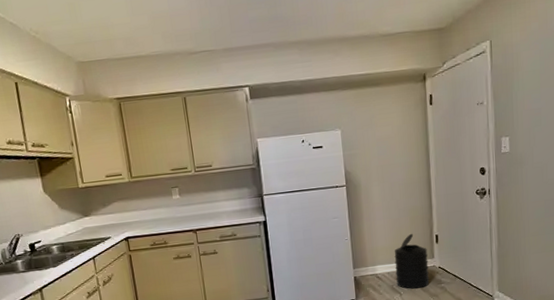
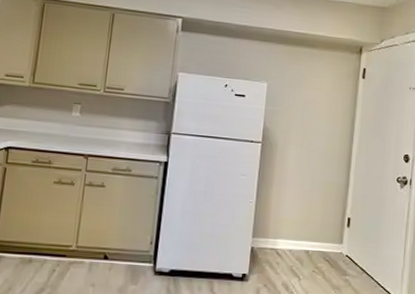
trash can: present [394,233,429,289] -> none [297,210,337,276]

